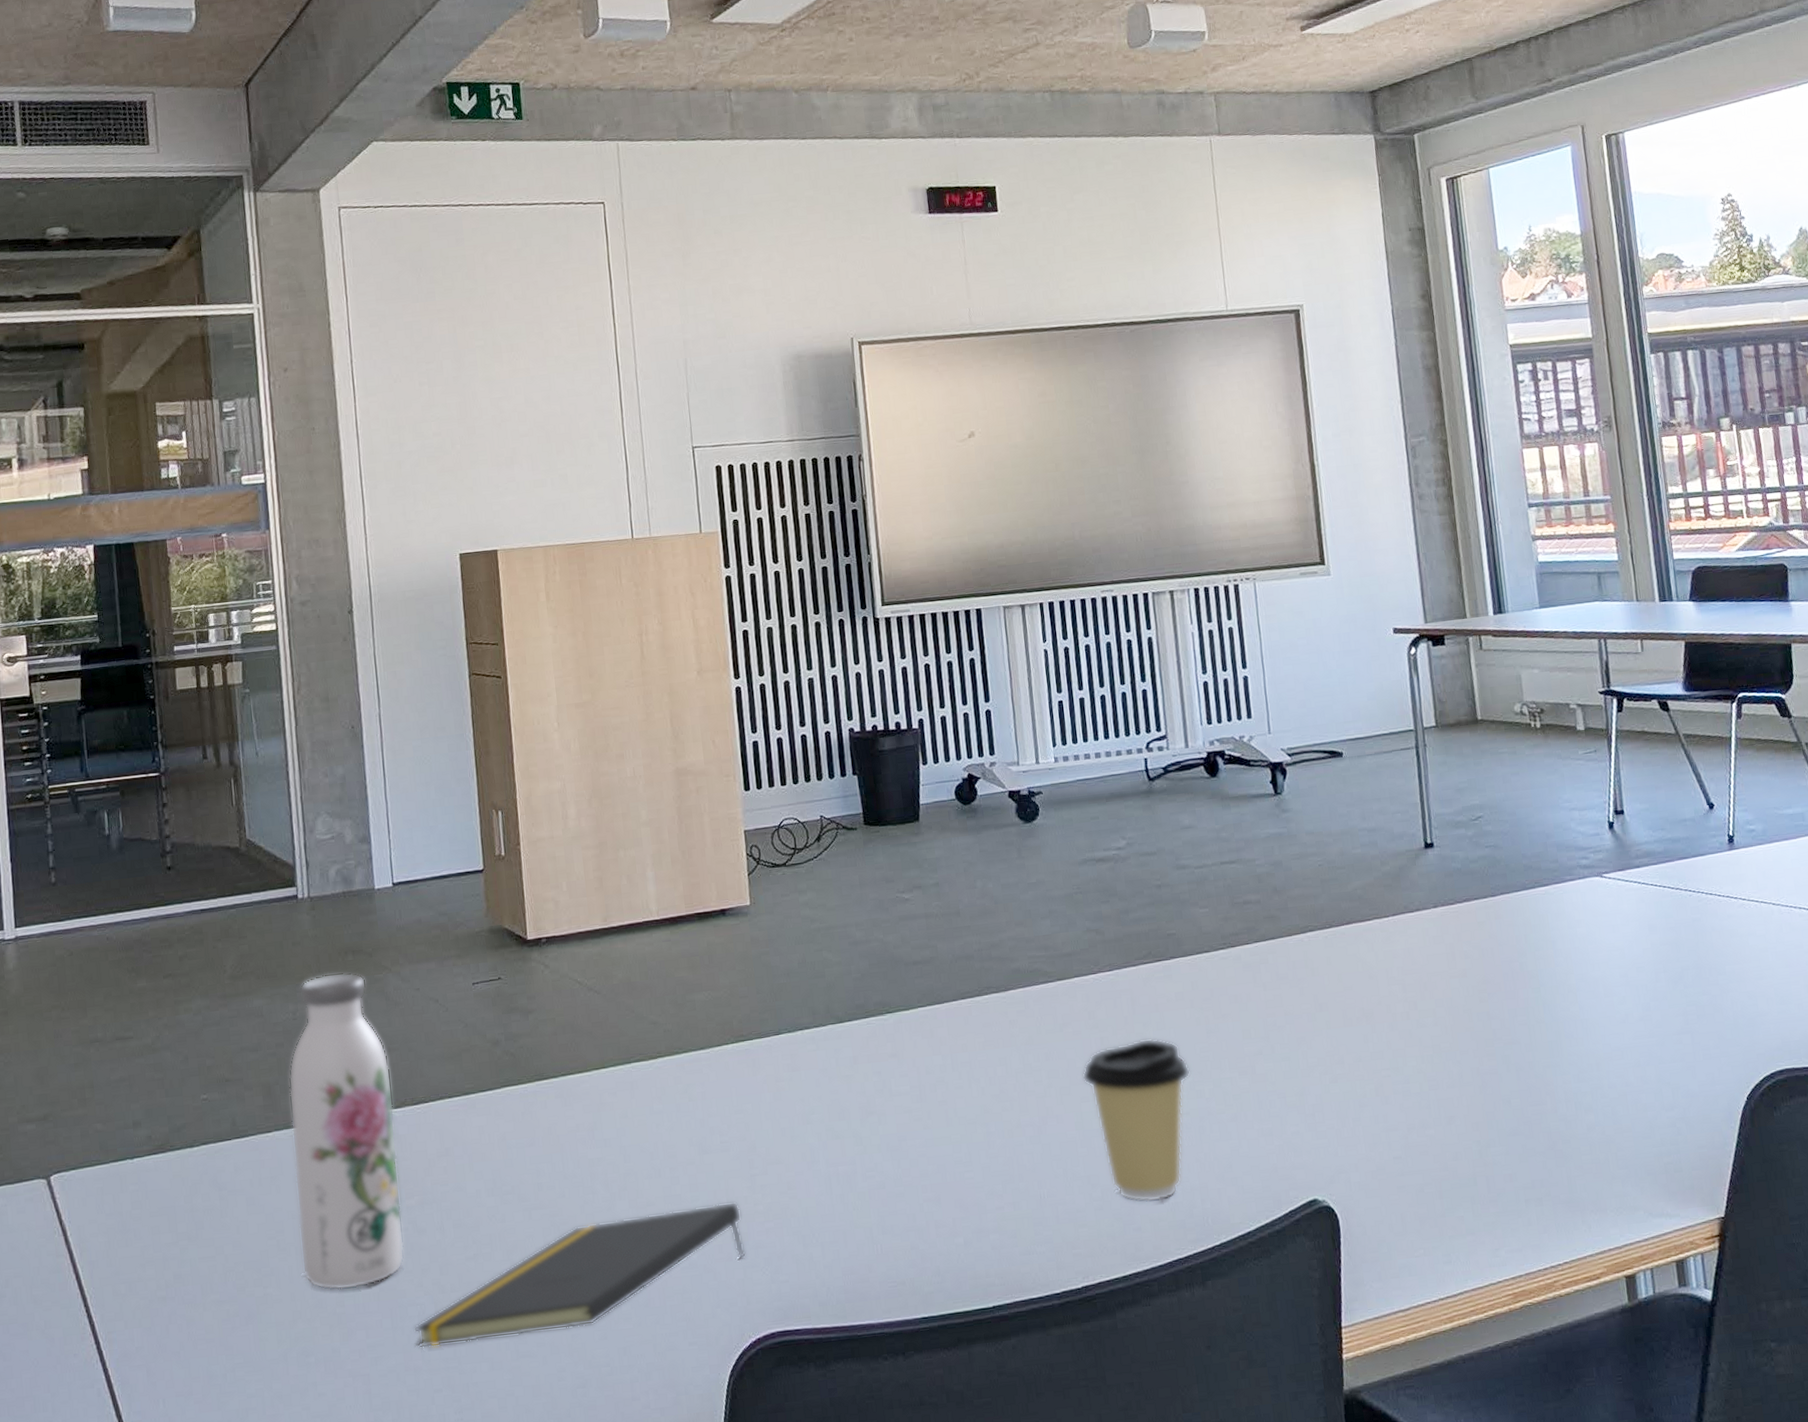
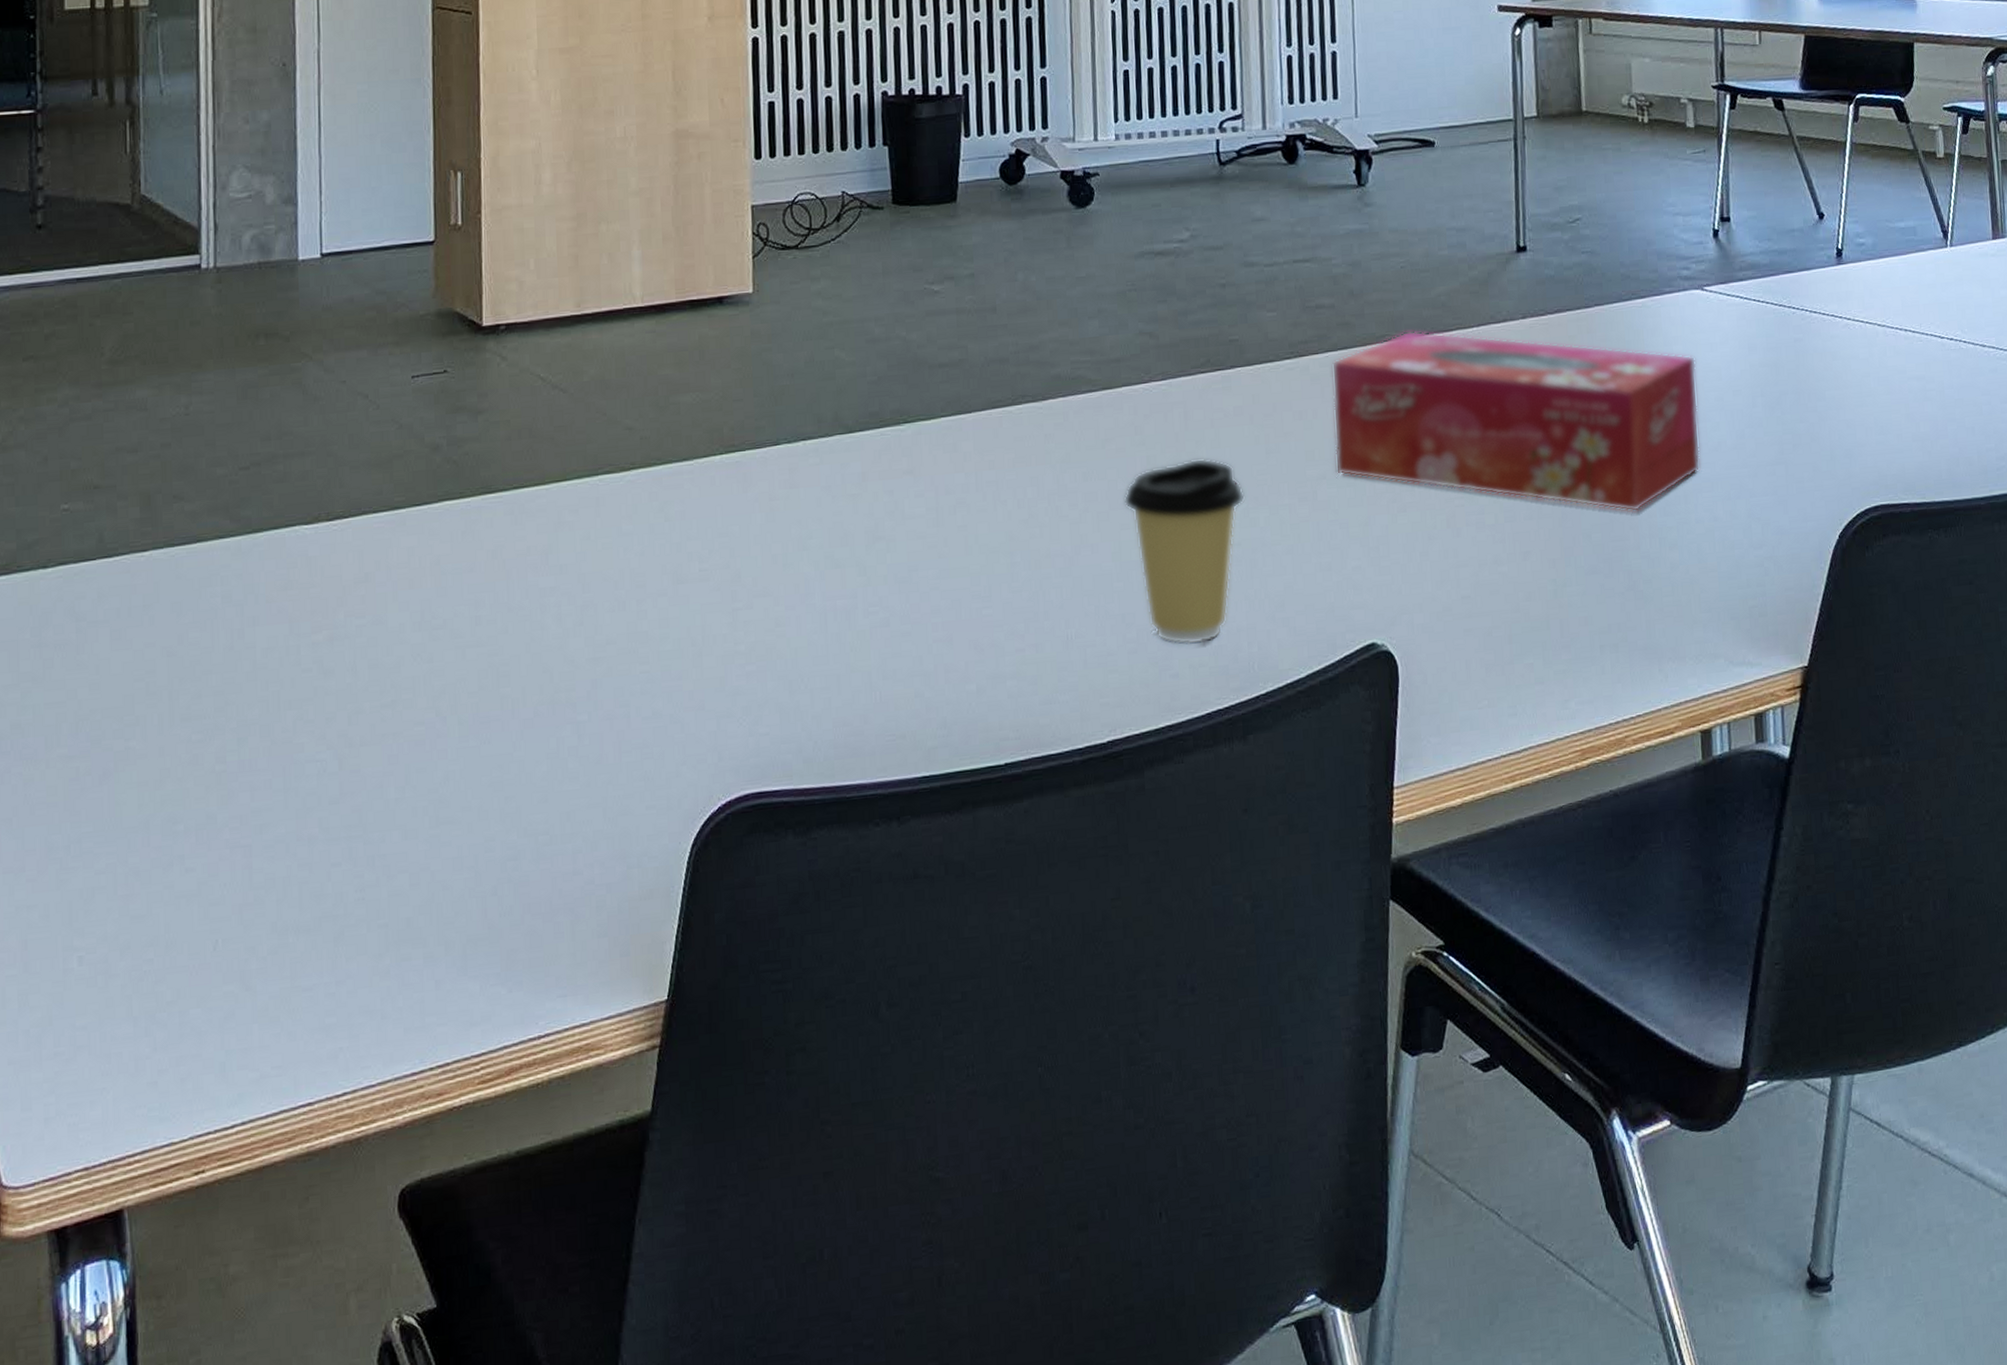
water bottle: present [288,972,405,1291] -> none [173,359,306,744]
notepad: present [414,1201,746,1348] -> none [311,640,721,813]
tissue box: none [1261,921,1610,1080] -> present [1331,330,1701,513]

